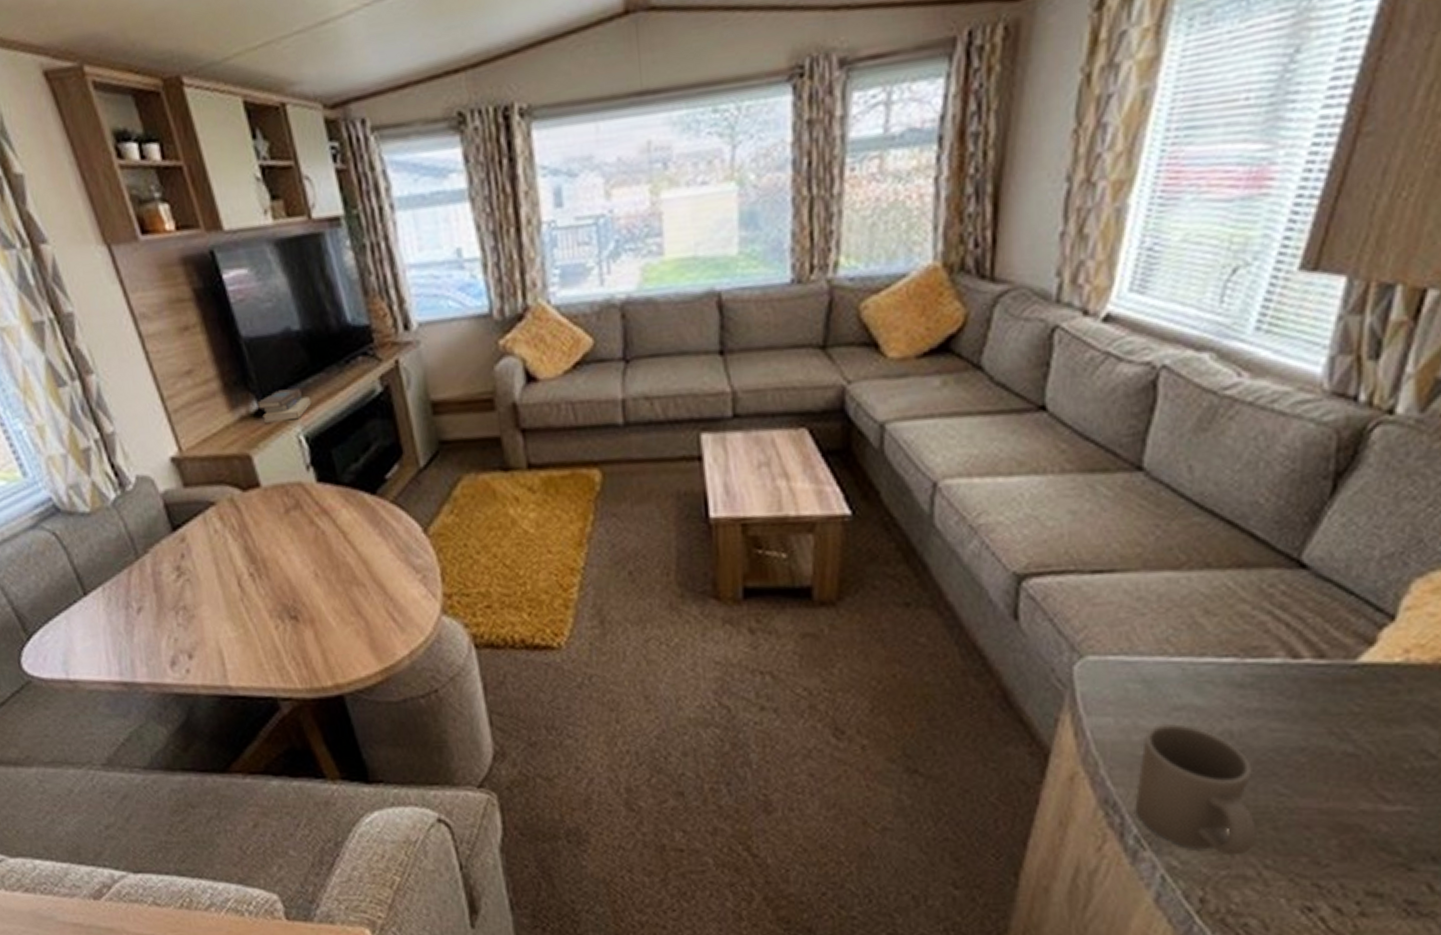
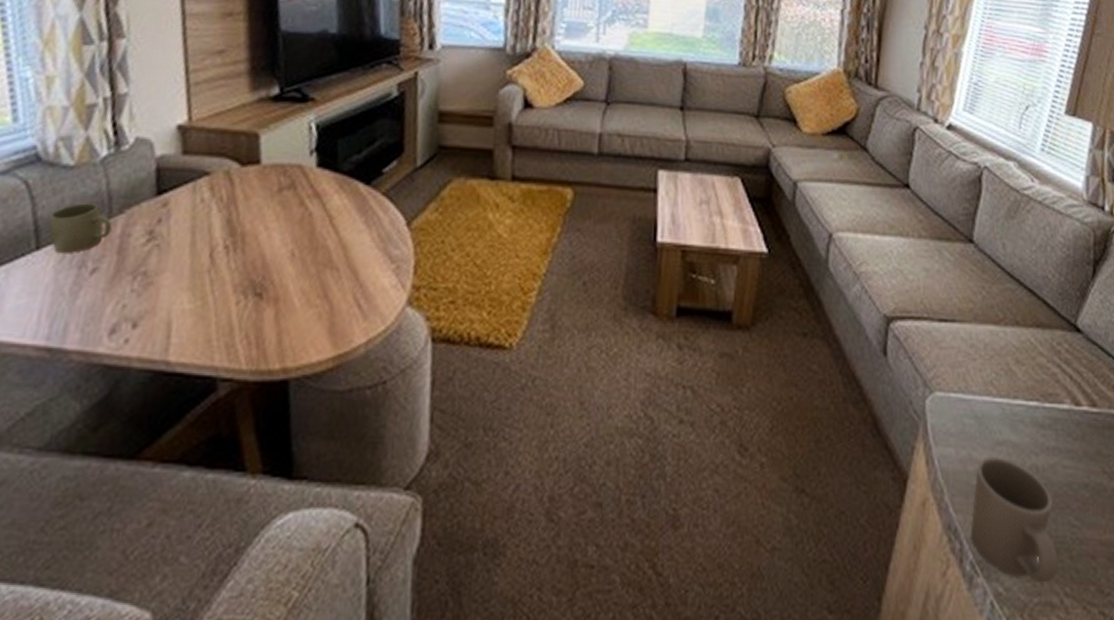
mug: none [85,546,143,597] -> present [48,203,112,254]
books: present [256,388,312,423] -> none [278,80,331,109]

